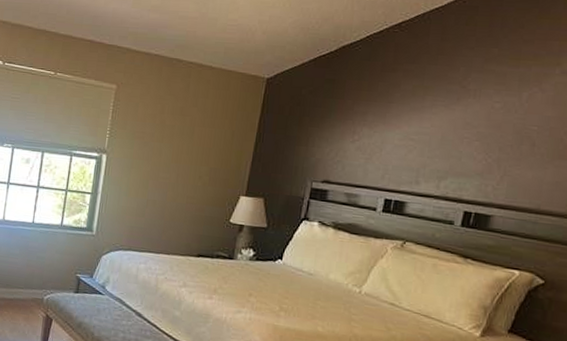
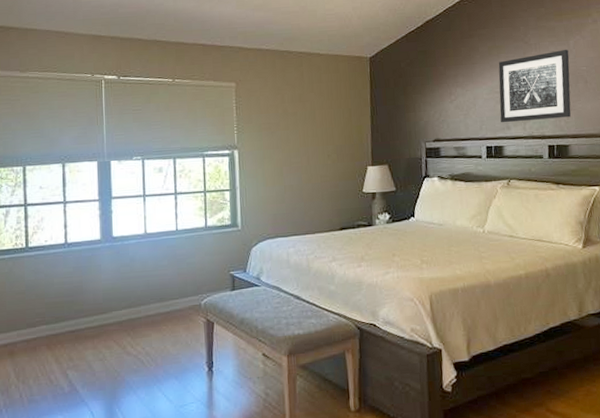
wall art: none [409,102,519,184] -> present [498,50,571,123]

